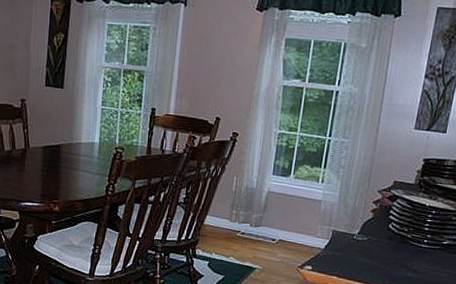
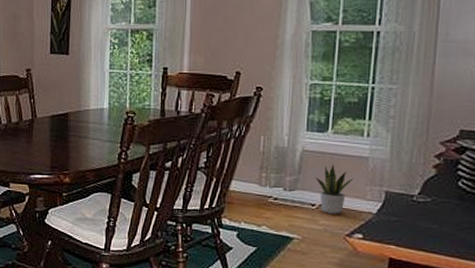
potted plant: none [277,204,309,249] -> present [315,163,354,214]

